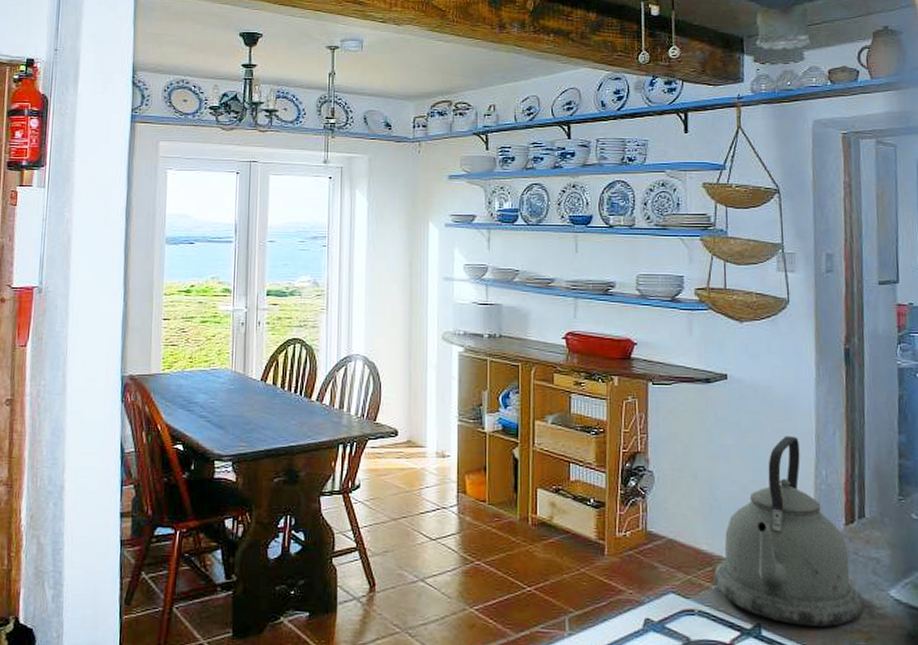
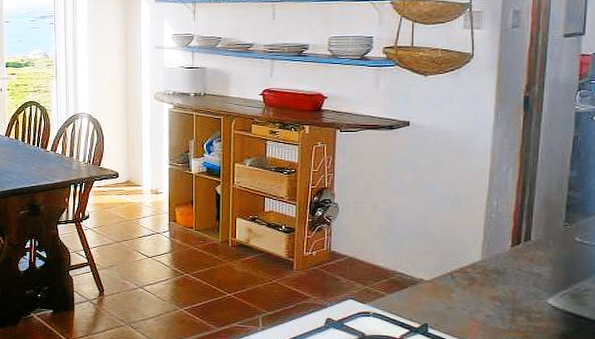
kettle: present [714,436,862,627] -> none [388,173,521,327]

